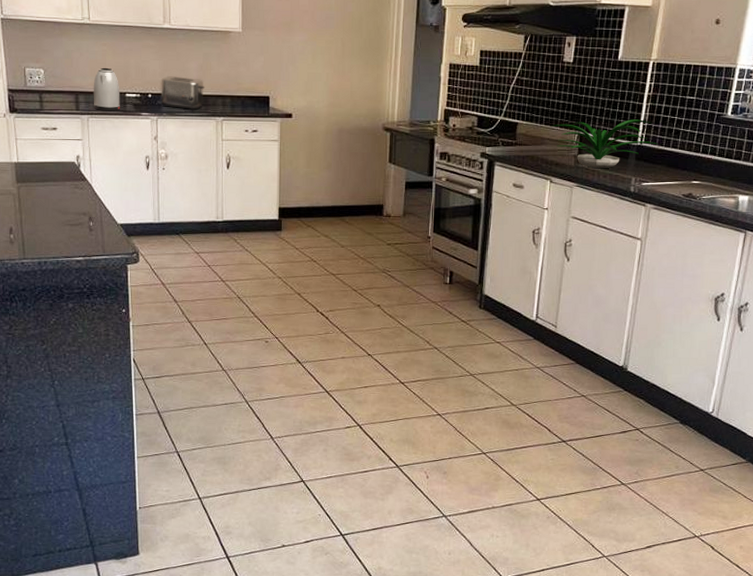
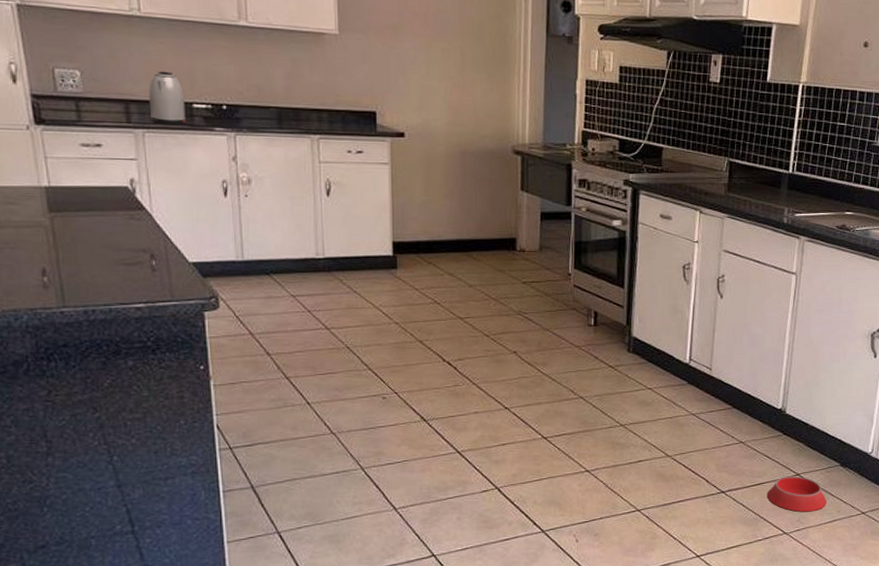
toaster: present [161,76,205,111] -> none [238,84,296,127]
plant: present [550,119,662,169] -> none [697,146,814,199]
pet bowl: none [607,430,665,466] -> present [767,476,827,512]

